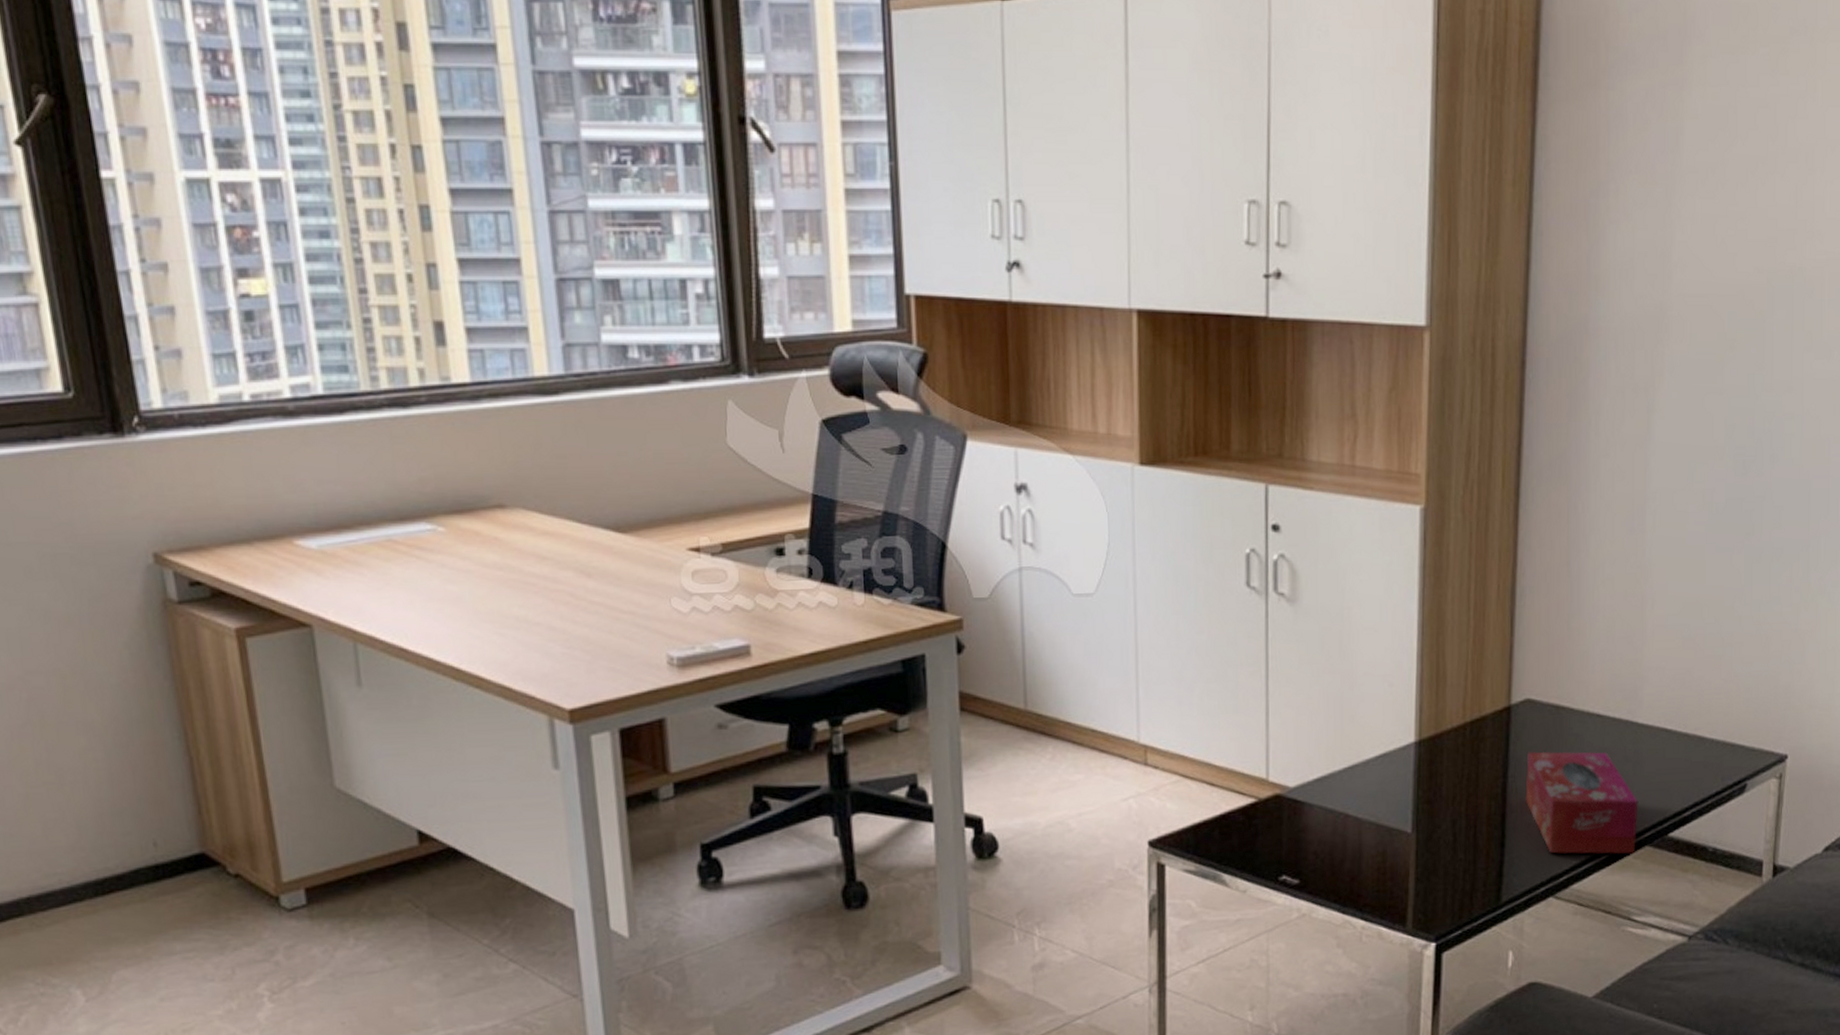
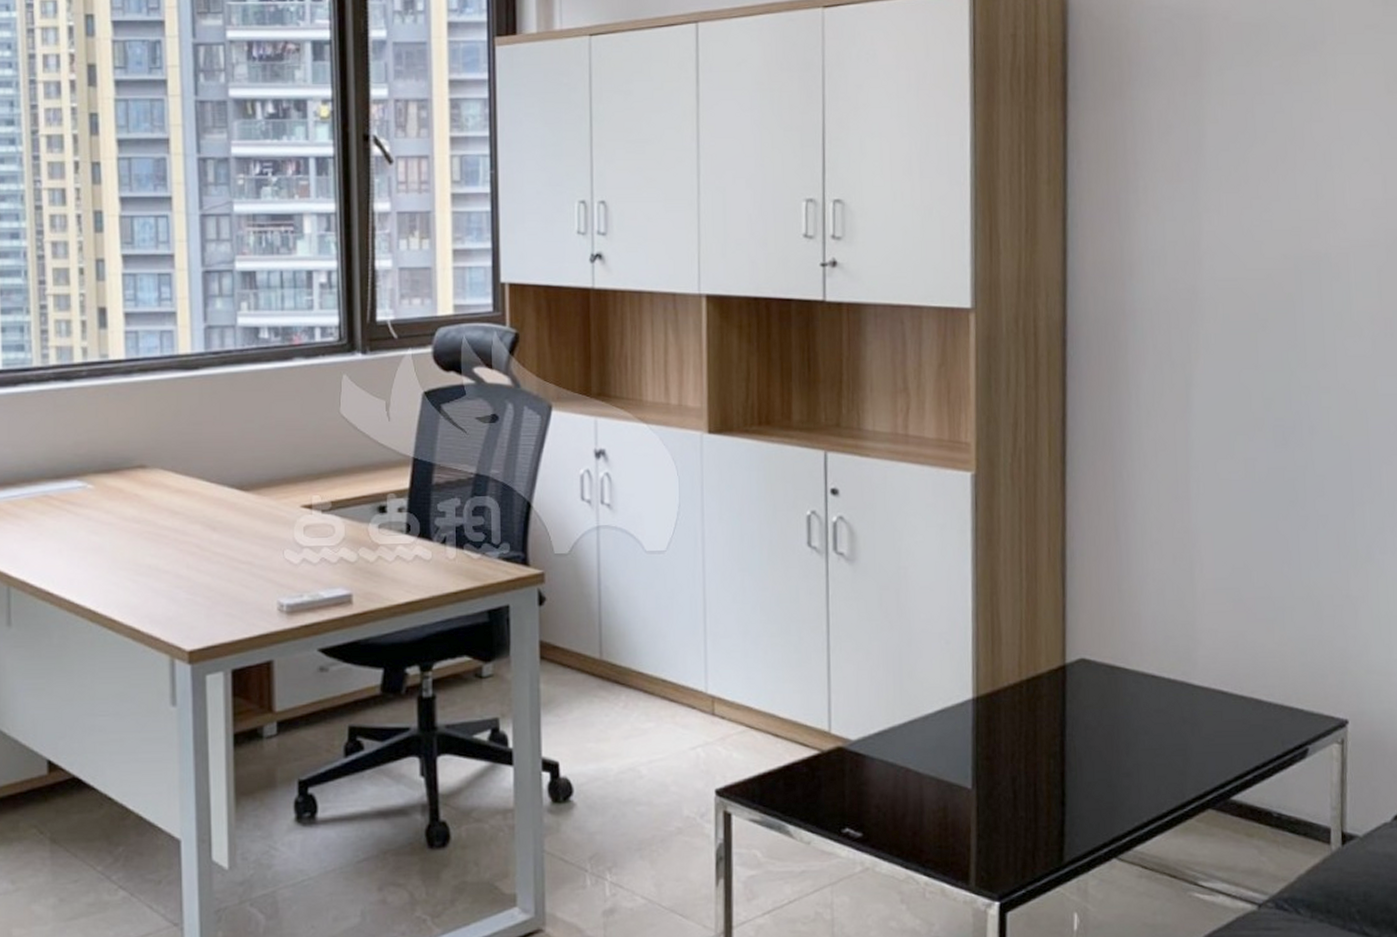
tissue box: present [1525,751,1638,855] -> none [1083,710,1199,817]

